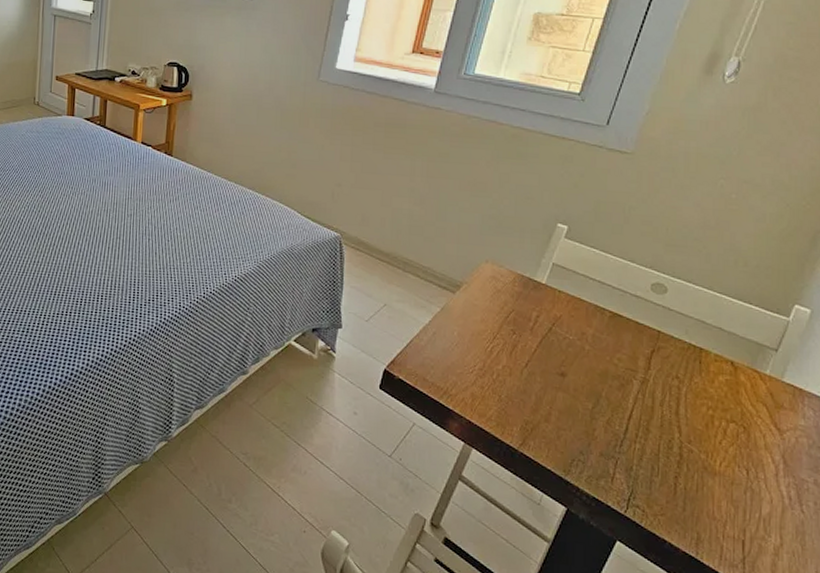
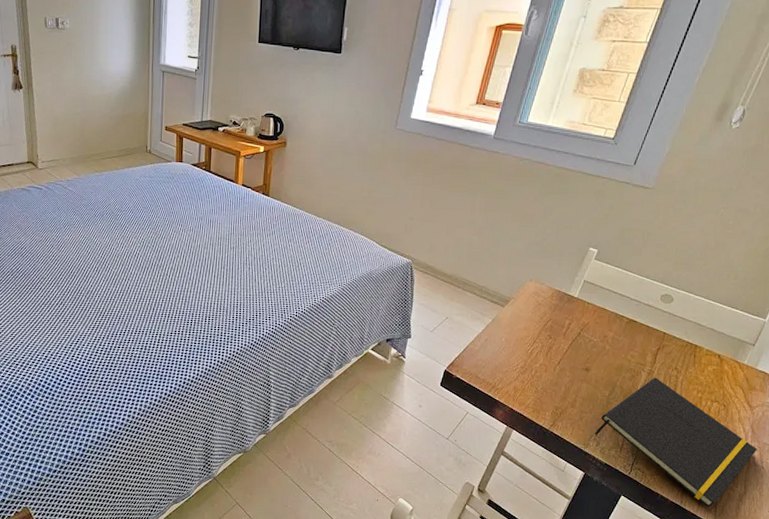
notepad: none [576,387,793,563] -> present [594,377,757,508]

